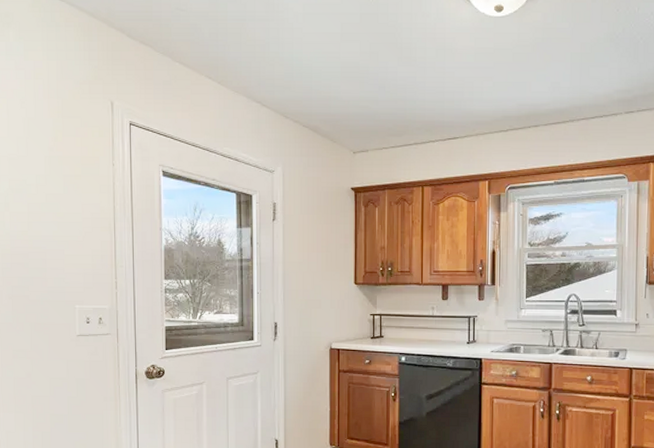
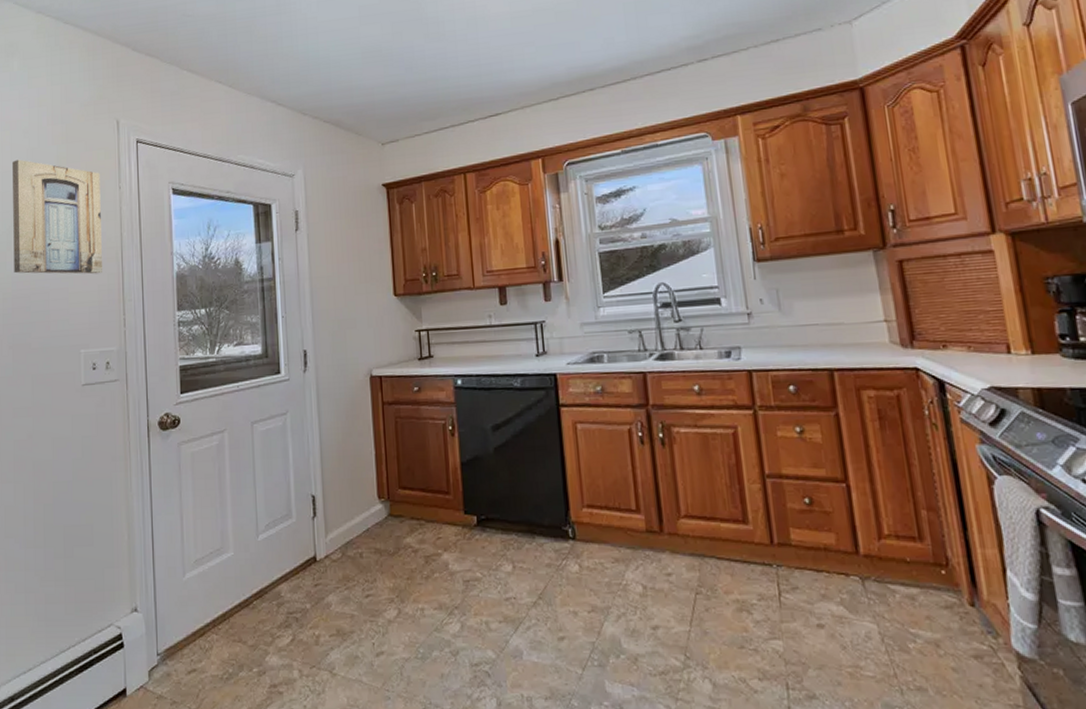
wall art: none [10,127,96,241] -> present [13,159,102,275]

